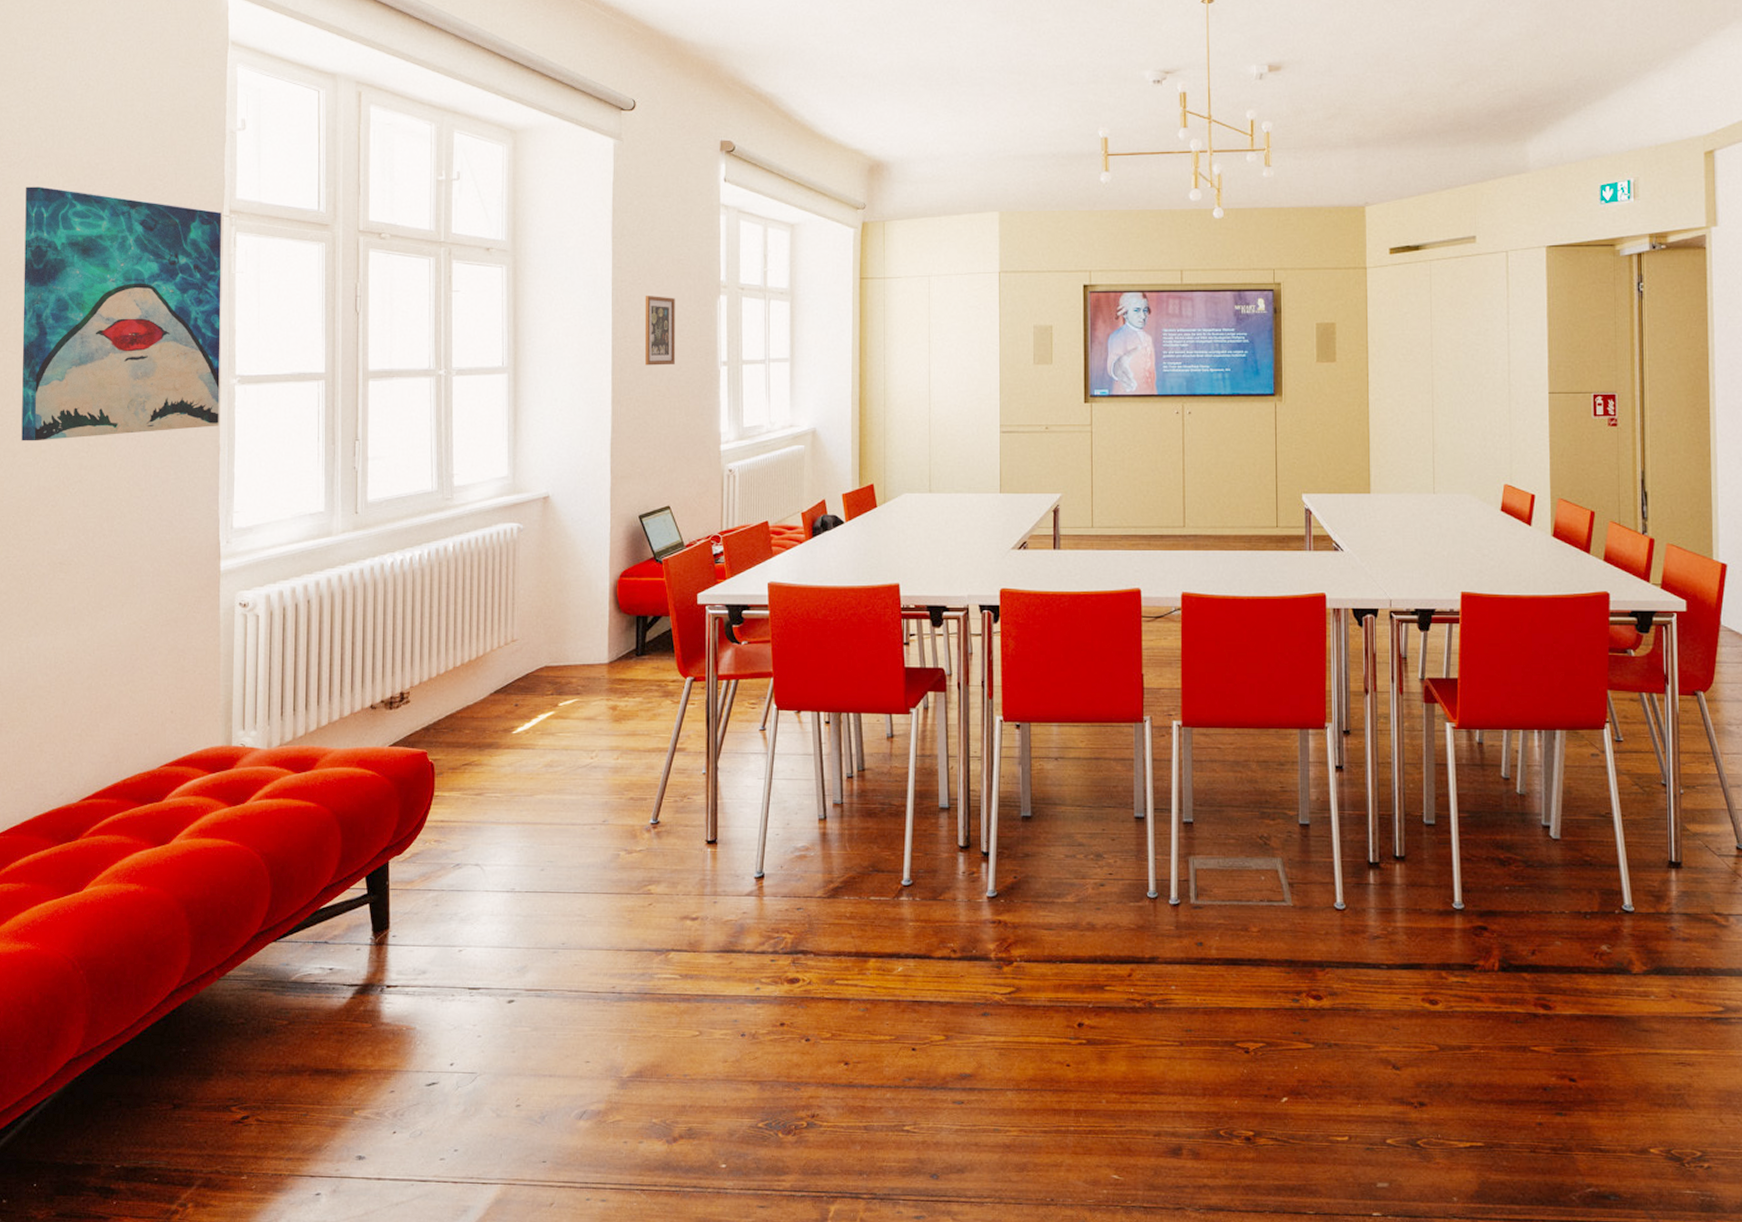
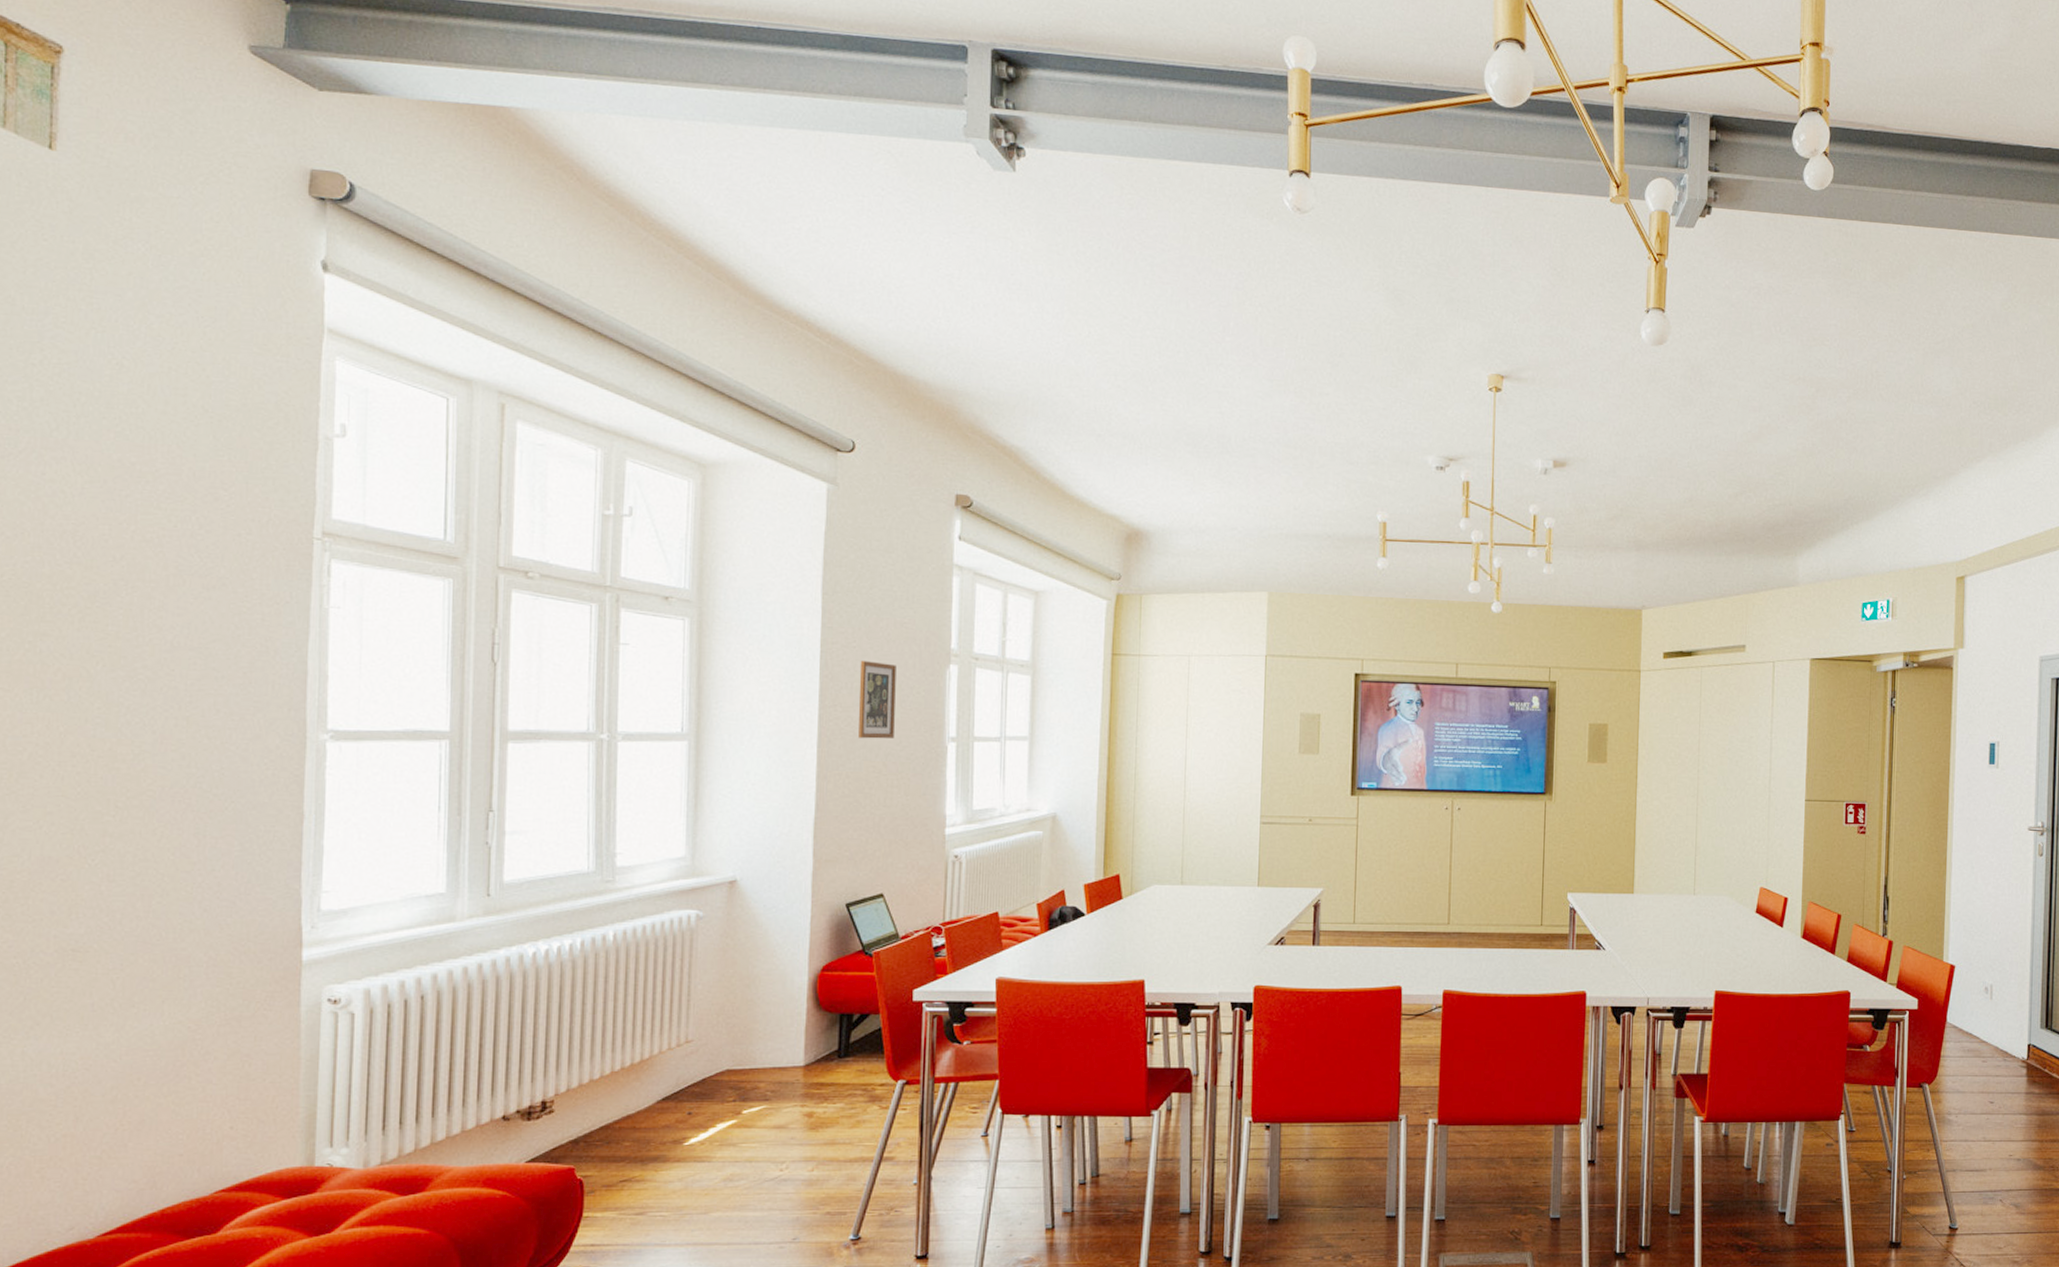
wall art: present [21,186,222,441] -> none [16,484,311,801]

